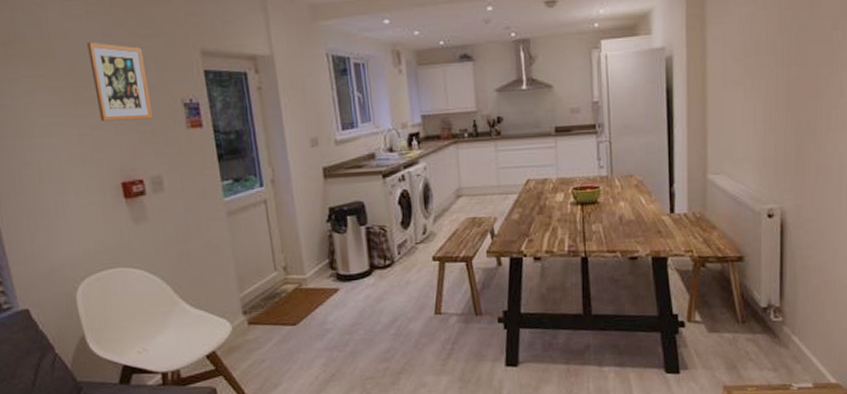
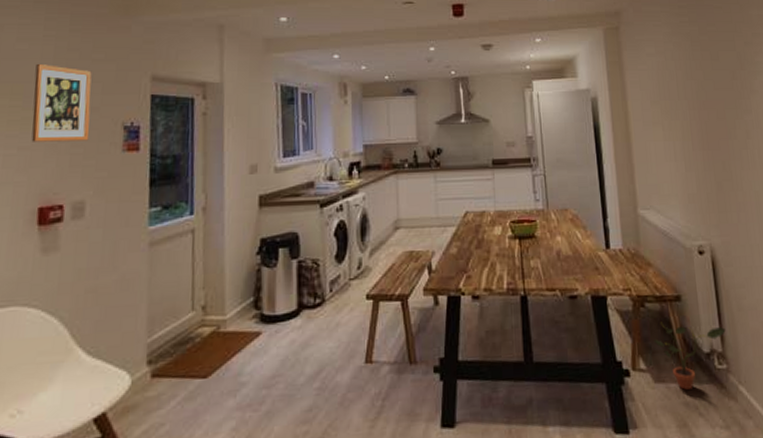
potted plant: none [711,280,786,339] -> present [654,322,726,390]

